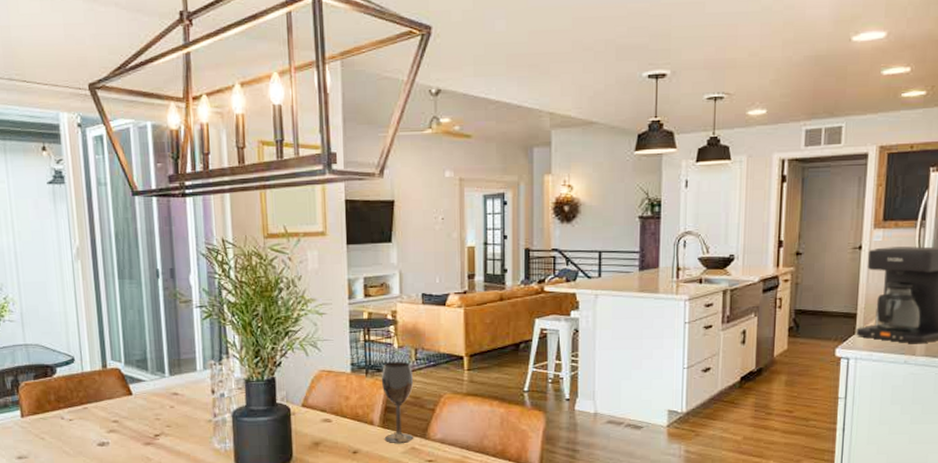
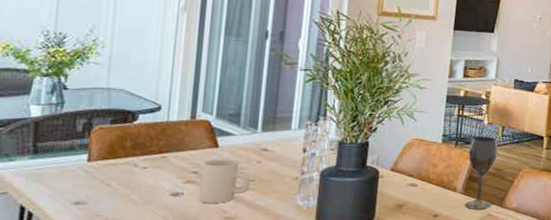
mug: none [120,406,168,452] -> present [199,159,251,204]

